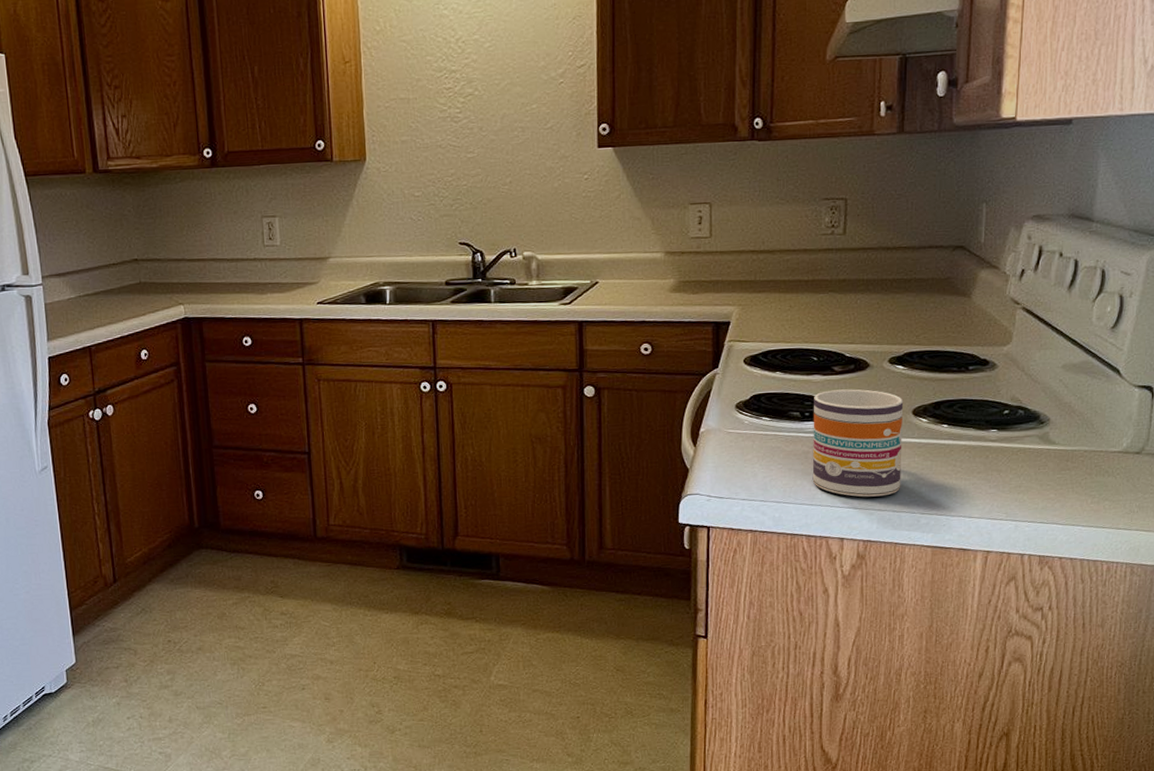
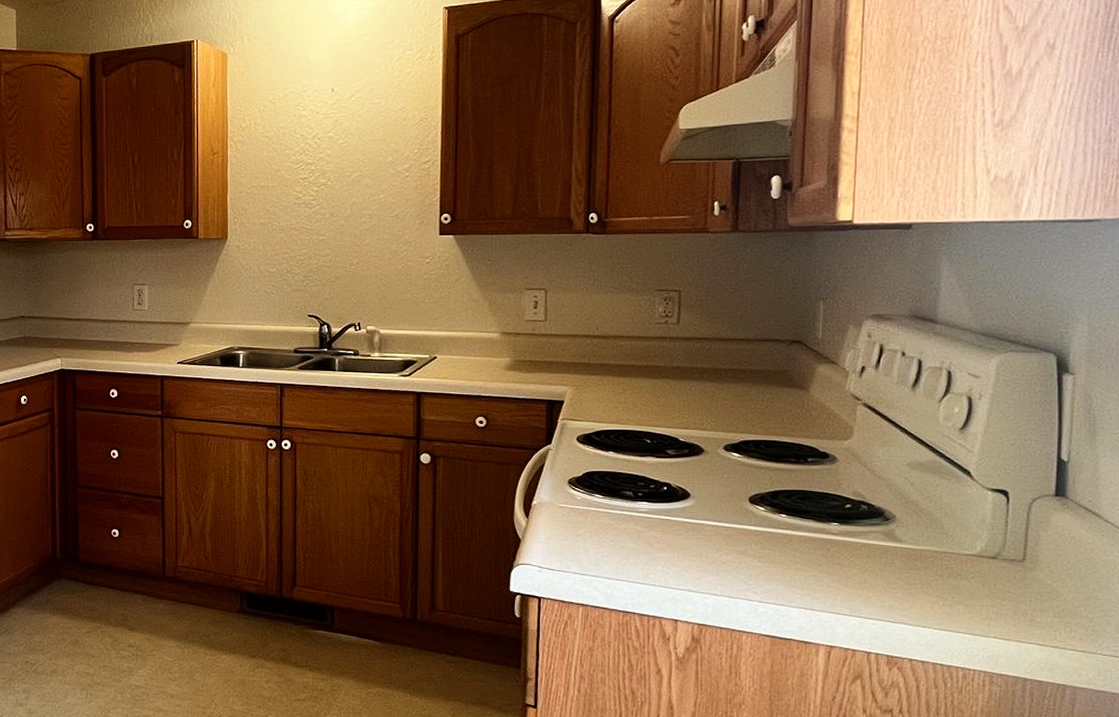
mug: present [812,389,904,497] -> none [645,472,740,581]

